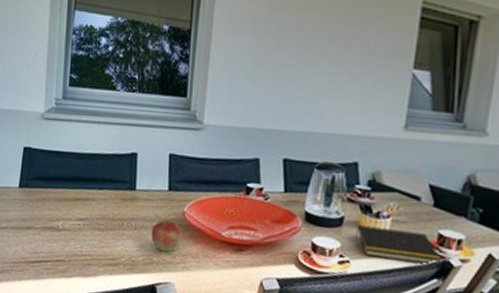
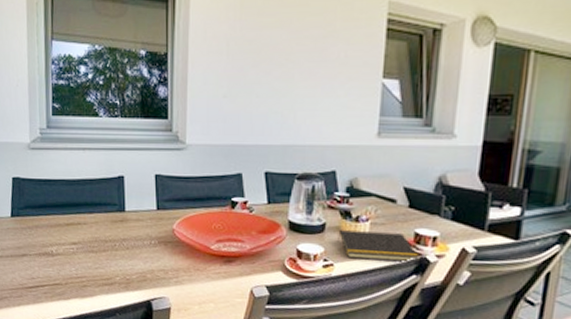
fruit: present [151,220,181,252] -> none [143,238,172,269]

